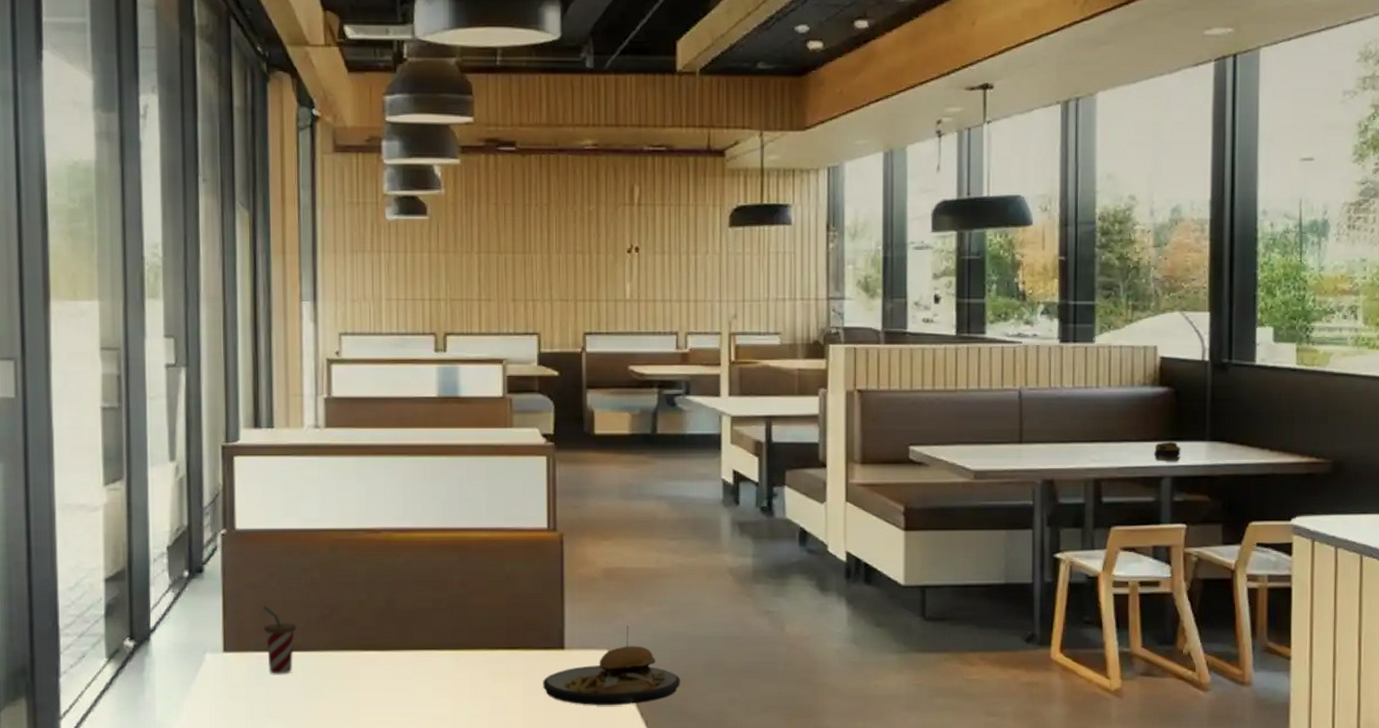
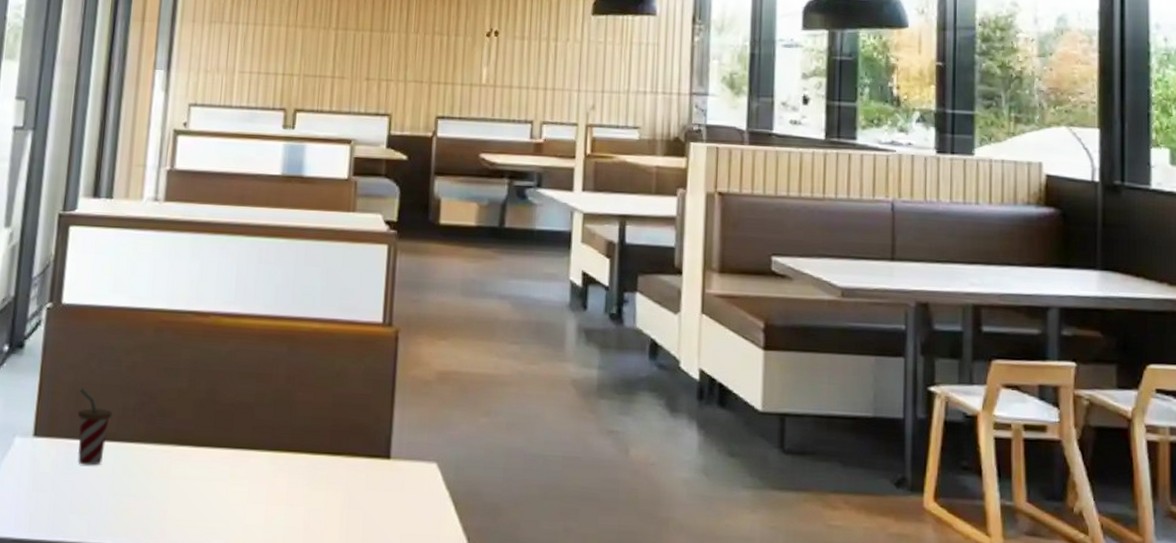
burger: present [543,626,681,706] -> none [364,437,513,528]
burger: present [1154,441,1181,462] -> none [1039,268,1069,292]

